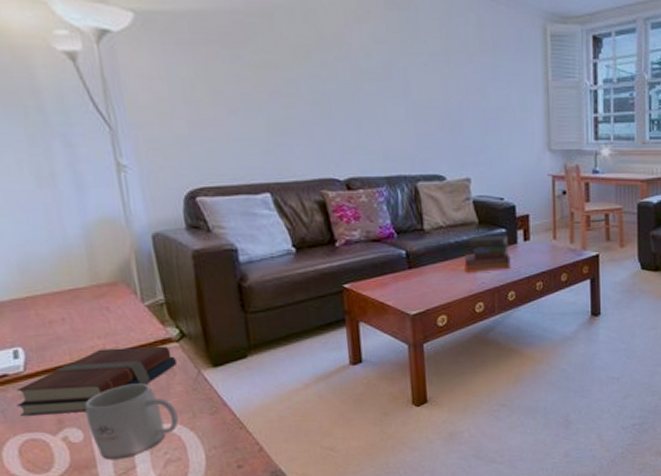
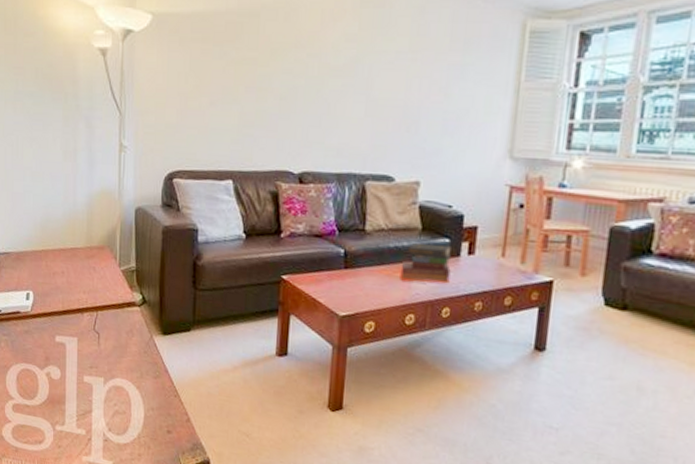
books: present [17,346,178,416] -> none [22,302,137,355]
mug: present [85,383,179,460] -> none [65,337,129,402]

